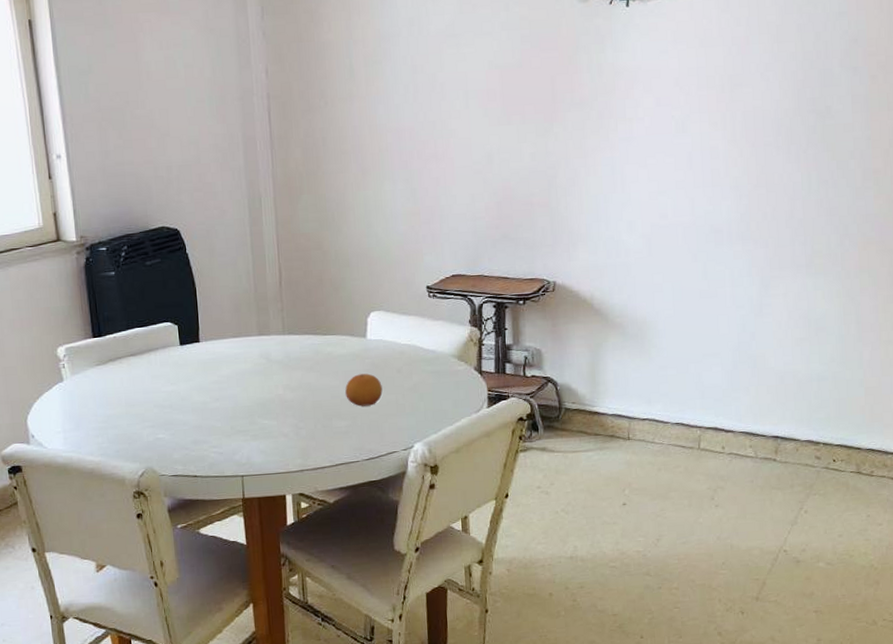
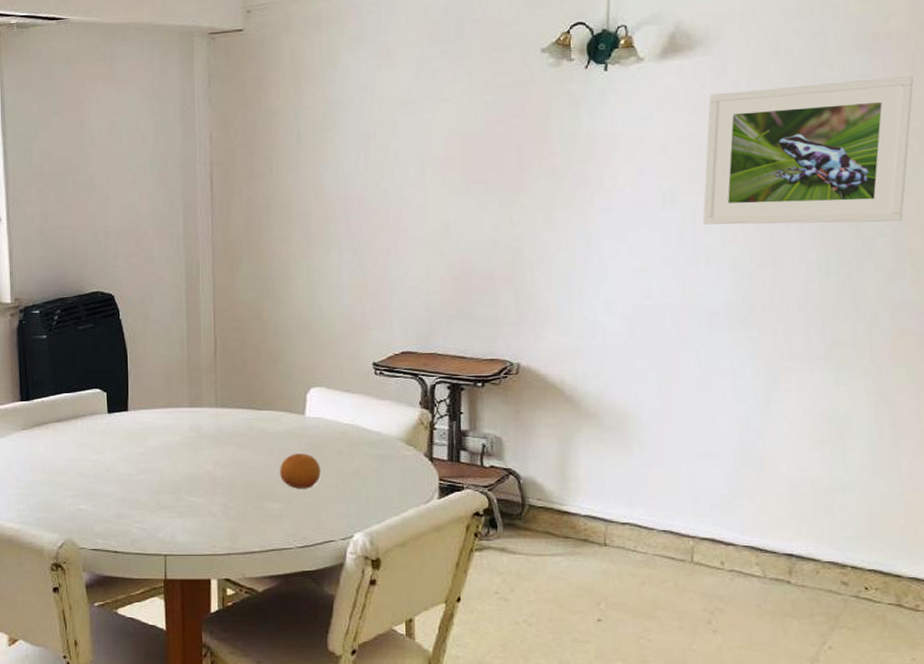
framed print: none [709,13,880,150] -> present [703,75,913,225]

